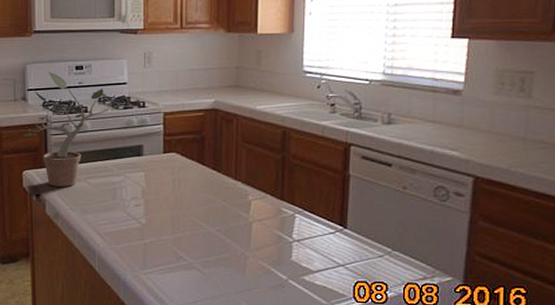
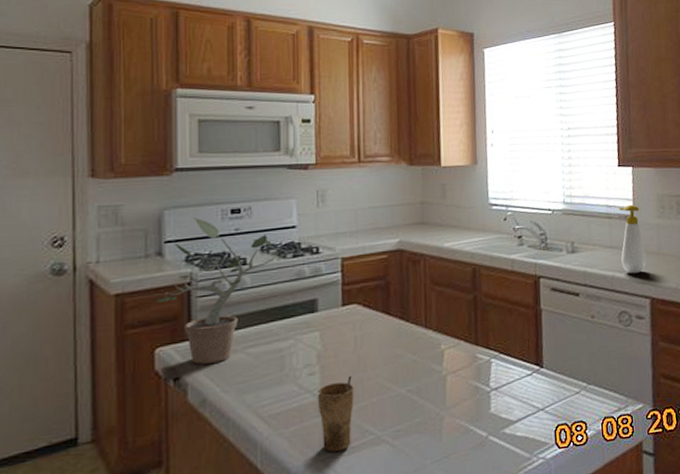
cup: none [141,211,172,269] -> present [317,375,355,452]
soap bottle: none [444,78,474,150] -> present [619,204,646,274]

